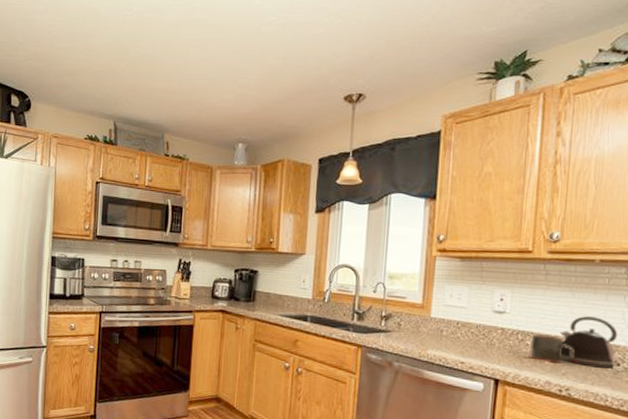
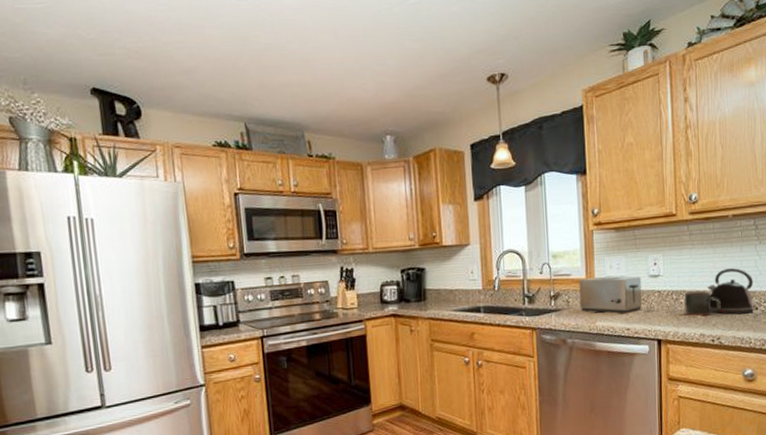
toaster: none [412,303,484,347] -> present [579,276,643,315]

